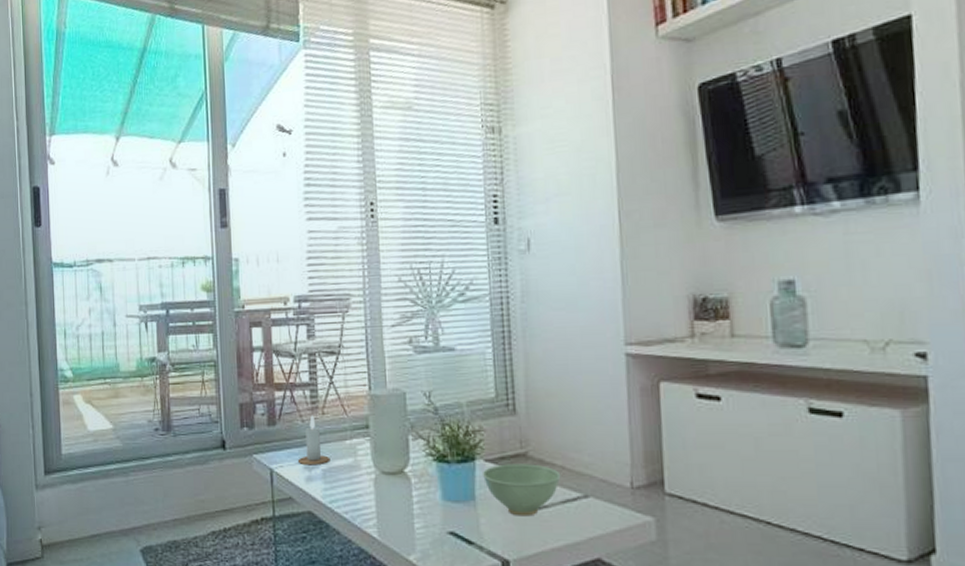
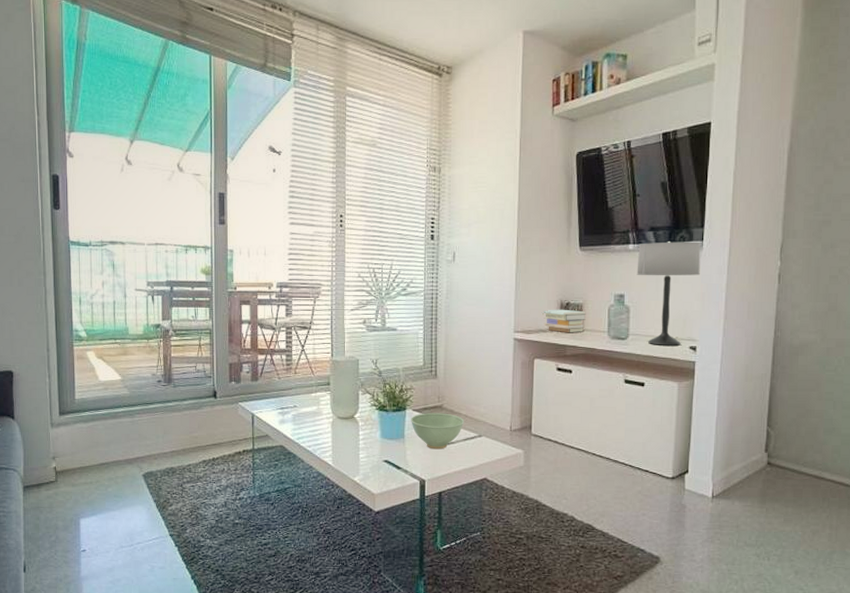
candle: present [297,415,331,466] -> none [274,374,299,412]
books: none [665,307,736,343] -> present [541,309,586,333]
table lamp: none [810,192,920,354] -> present [636,241,701,346]

